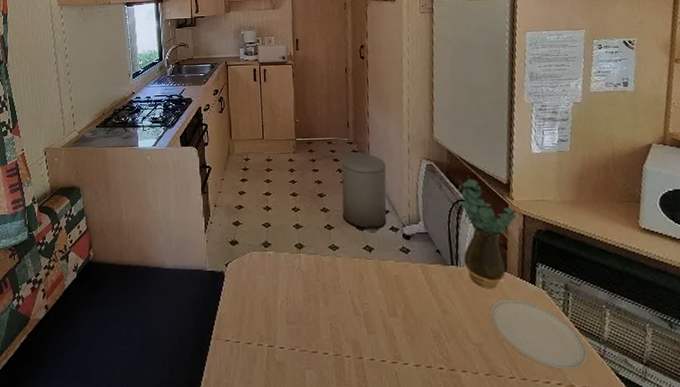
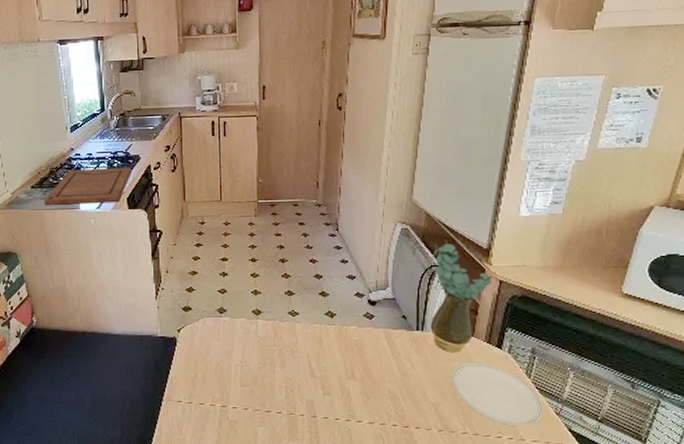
cutting board: none [106,108,185,143] -> present [43,167,133,205]
toaster: present [257,44,289,65] -> none [216,92,253,117]
pedal bin: present [341,152,387,232] -> none [305,215,356,298]

